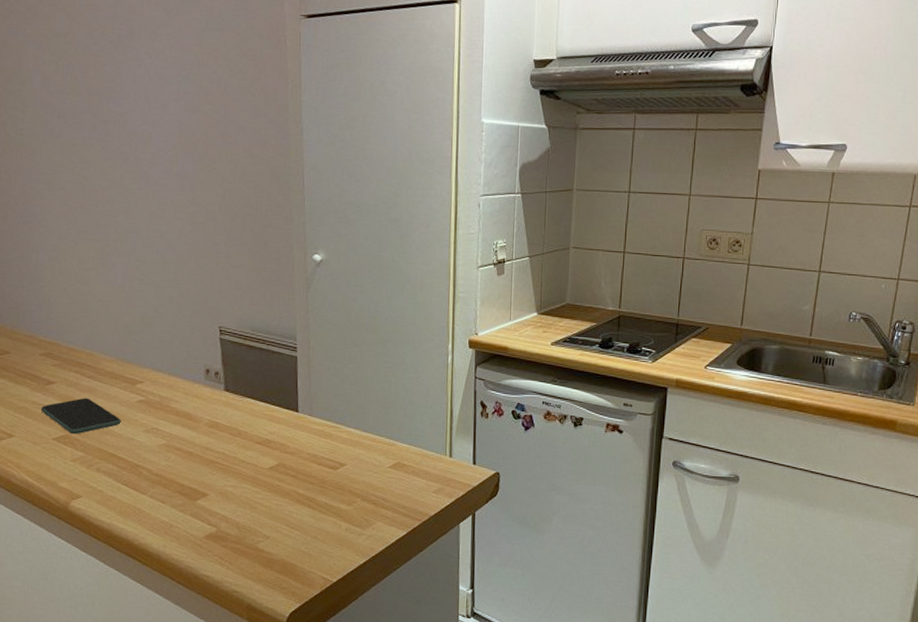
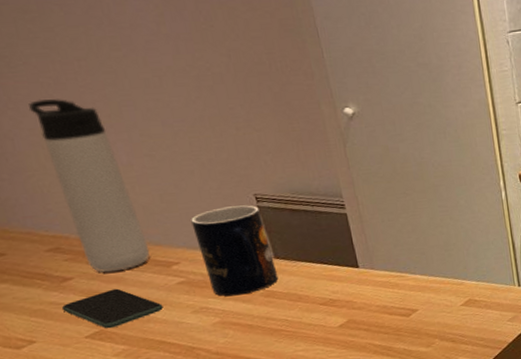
thermos bottle: none [56,220,122,382] -> present [28,99,150,273]
mug: none [161,335,225,422] -> present [191,205,279,297]

